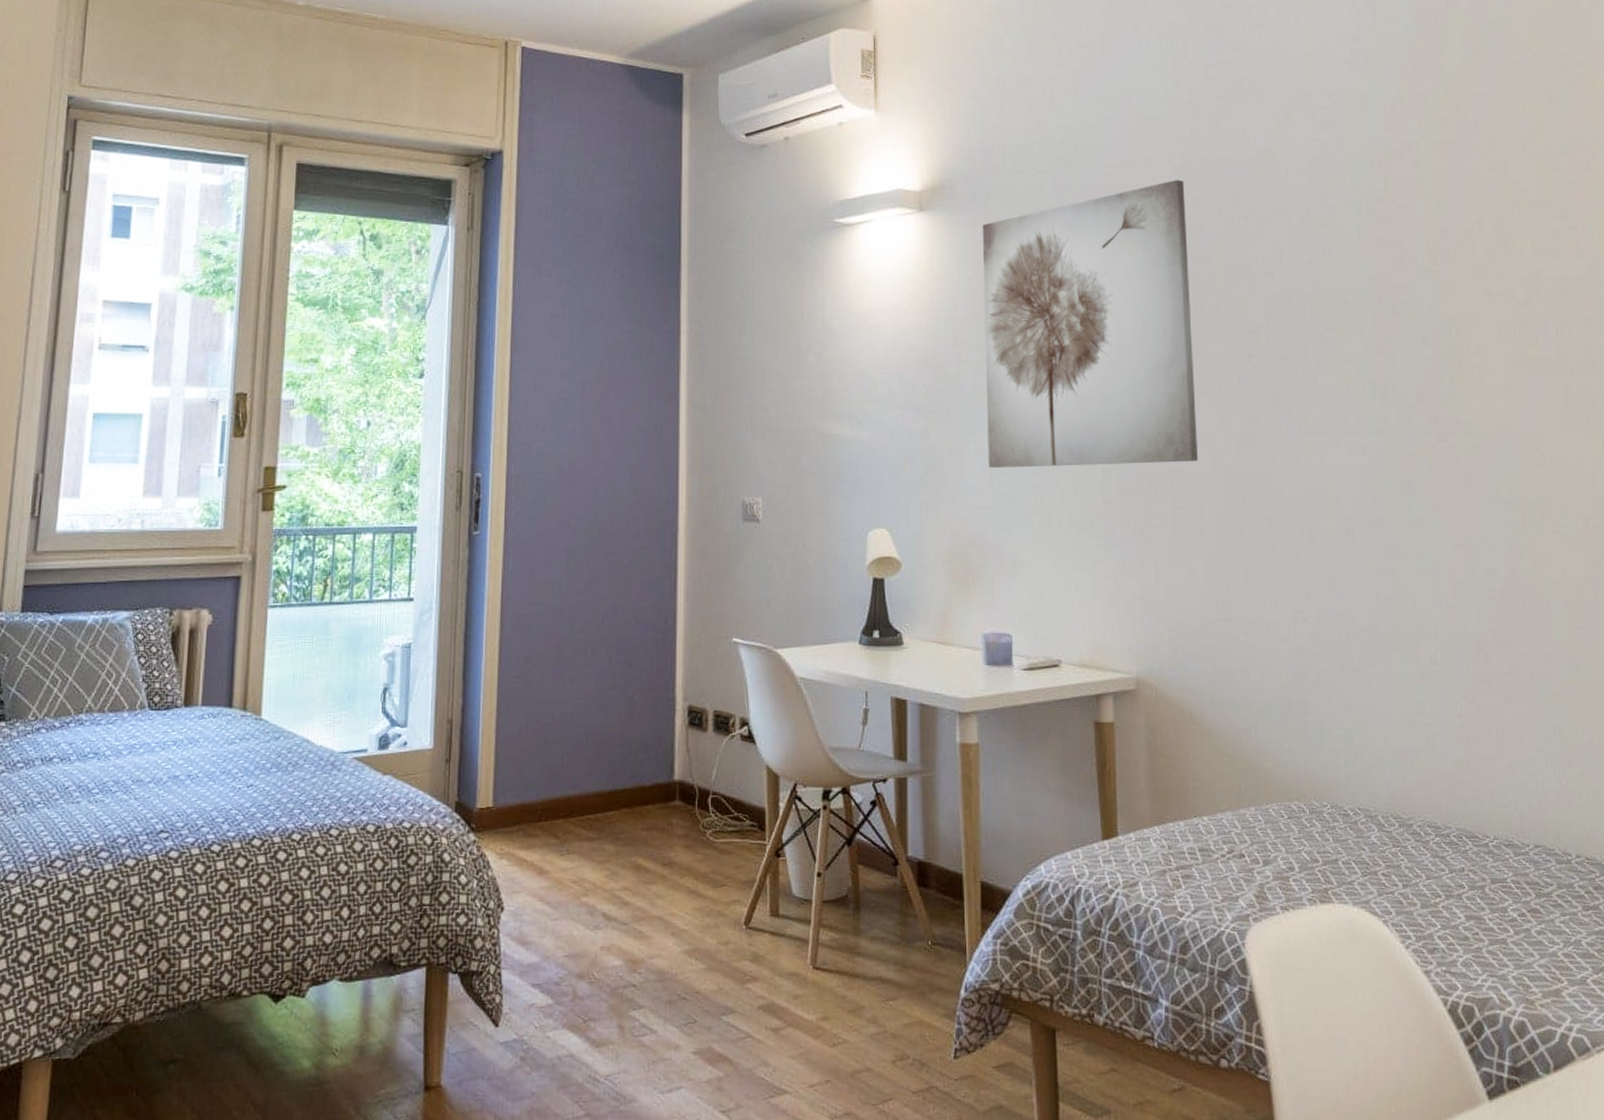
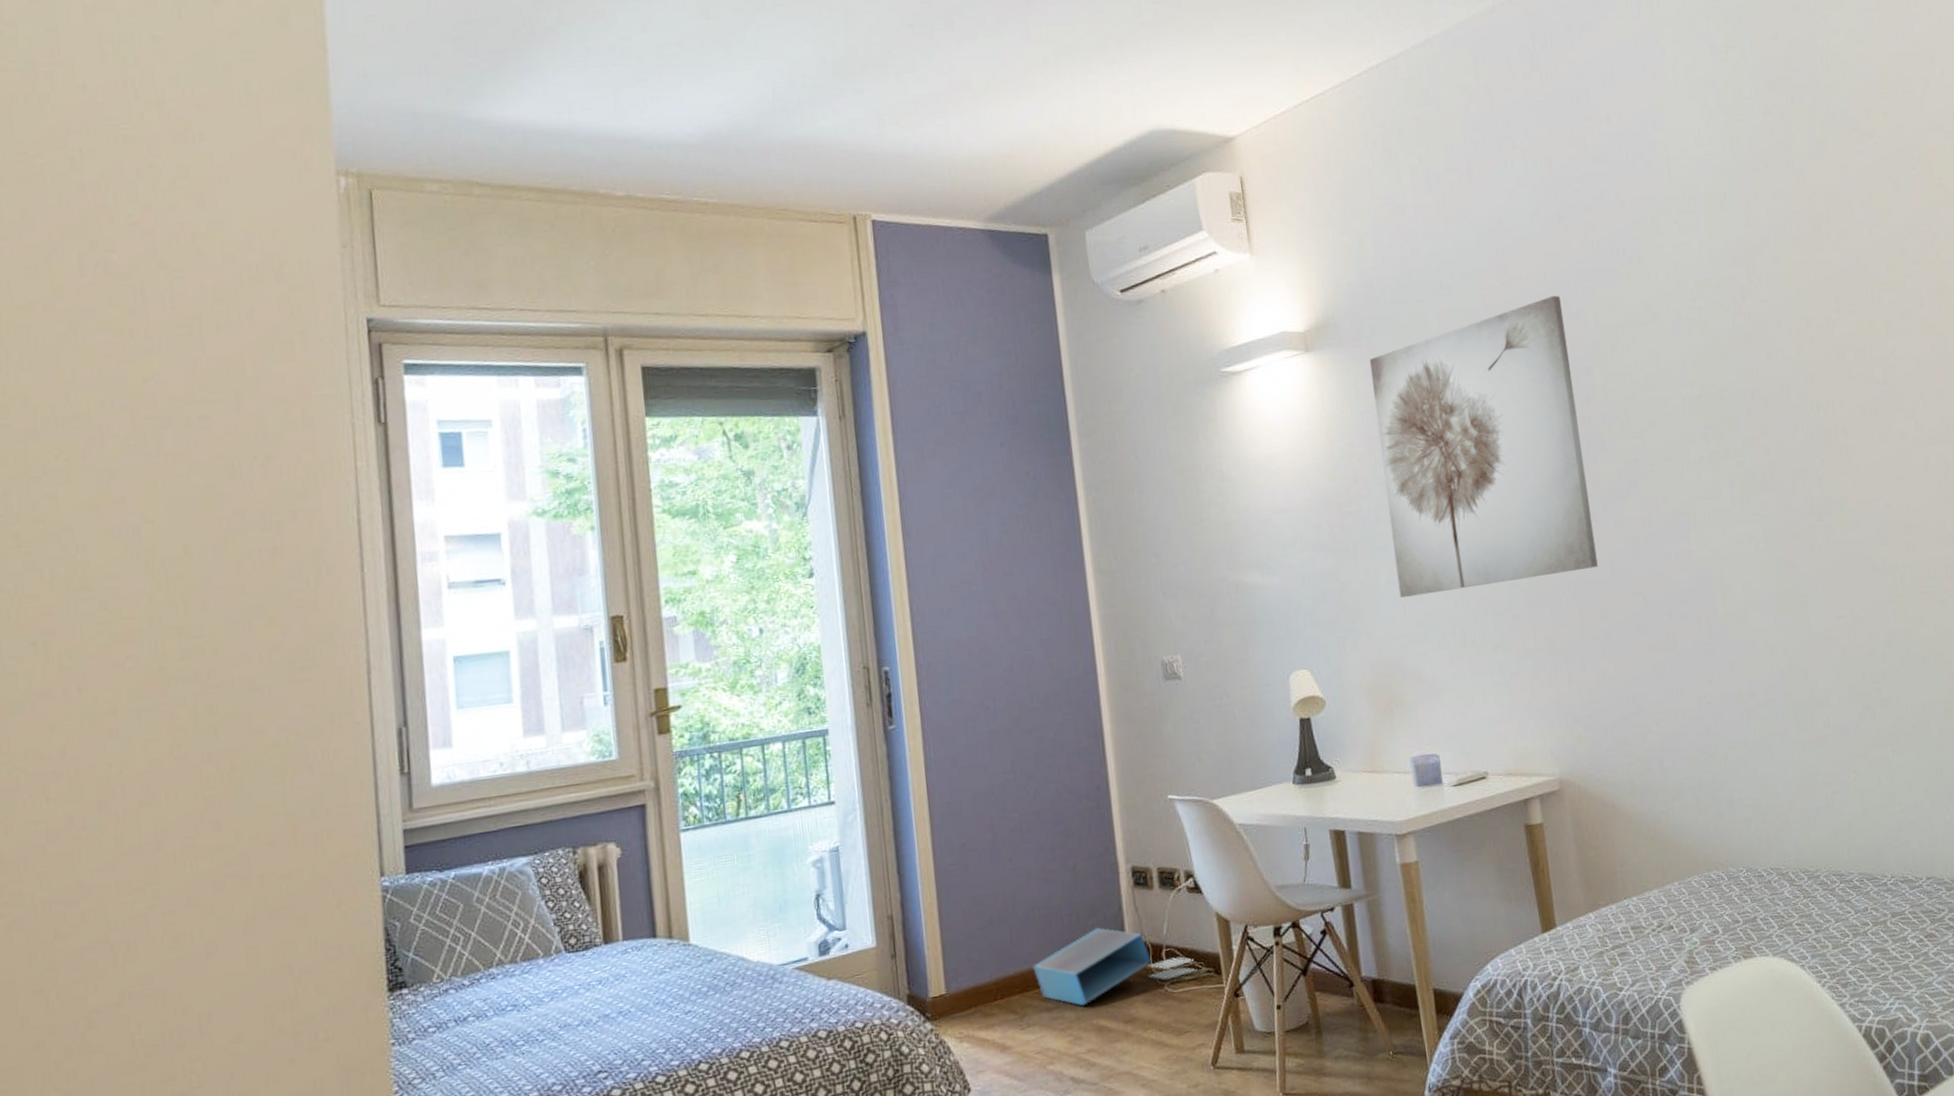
storage bin: none [579,763,743,841] -> present [1032,928,1199,1006]

